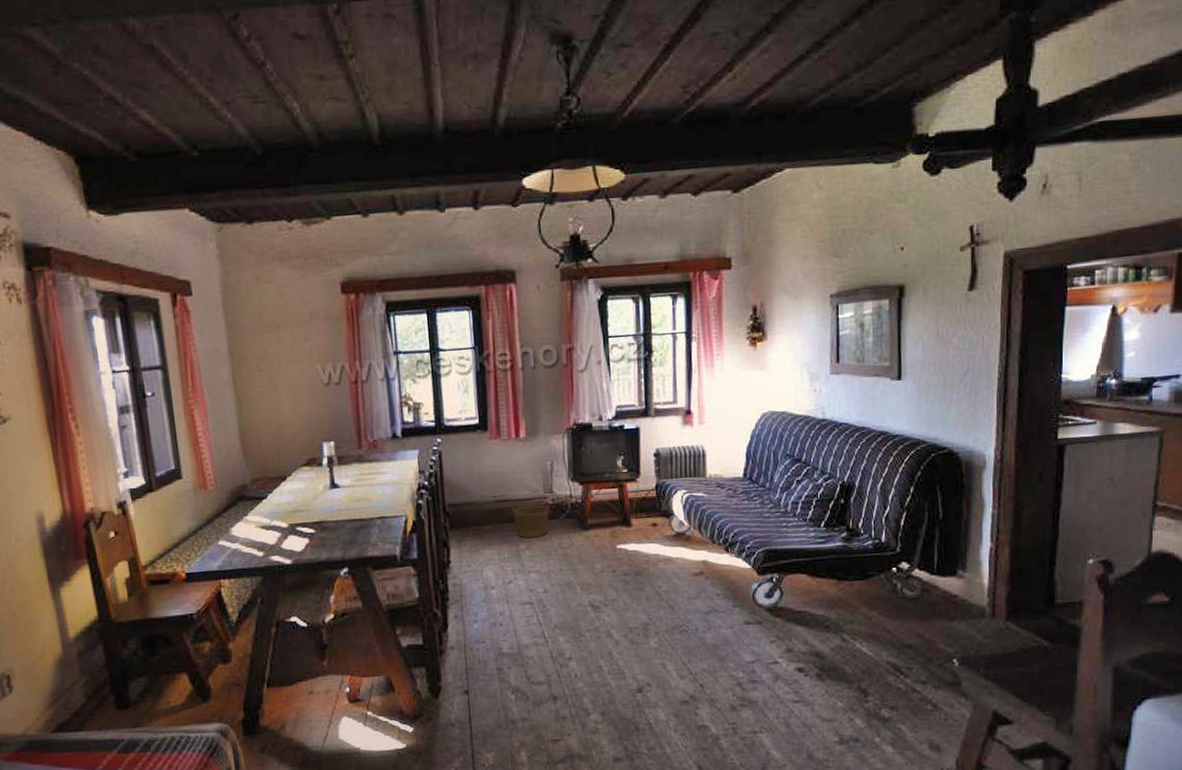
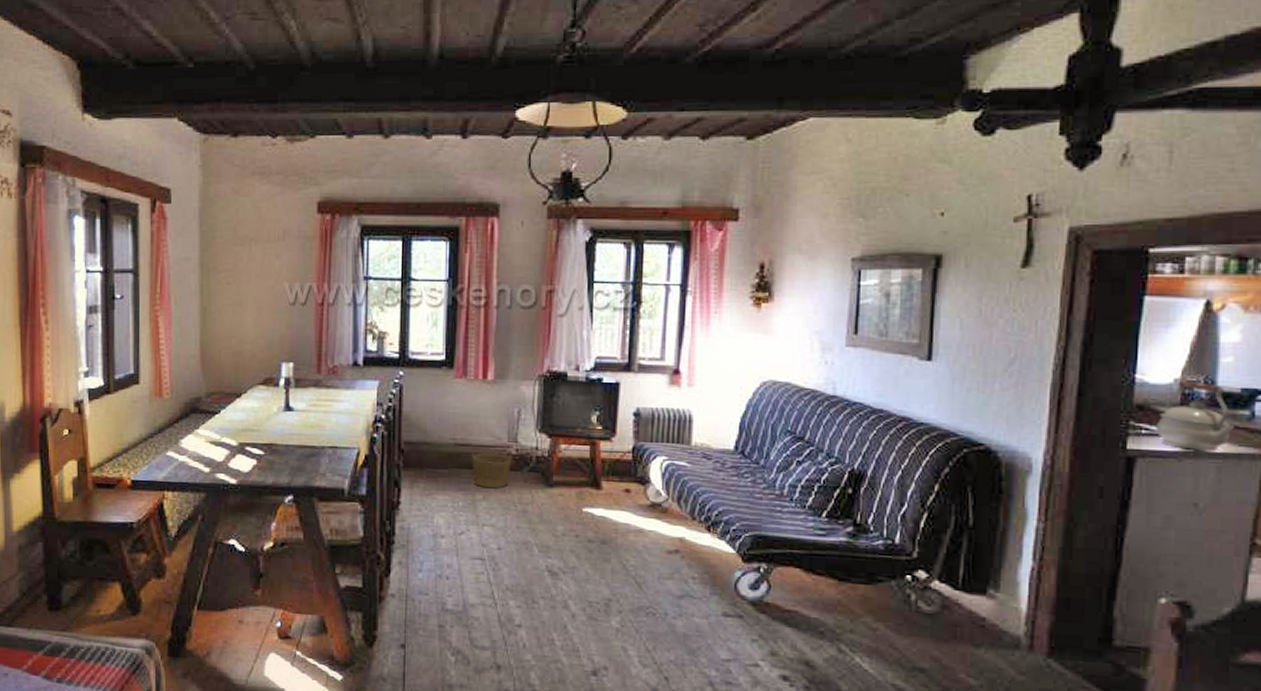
kettle: none [1079,375,1138,434] -> present [1155,380,1235,452]

